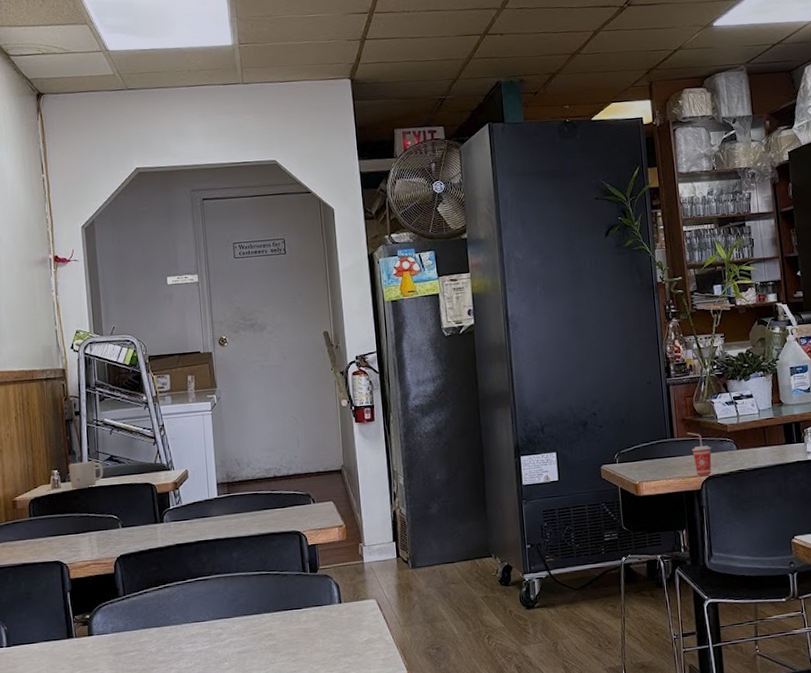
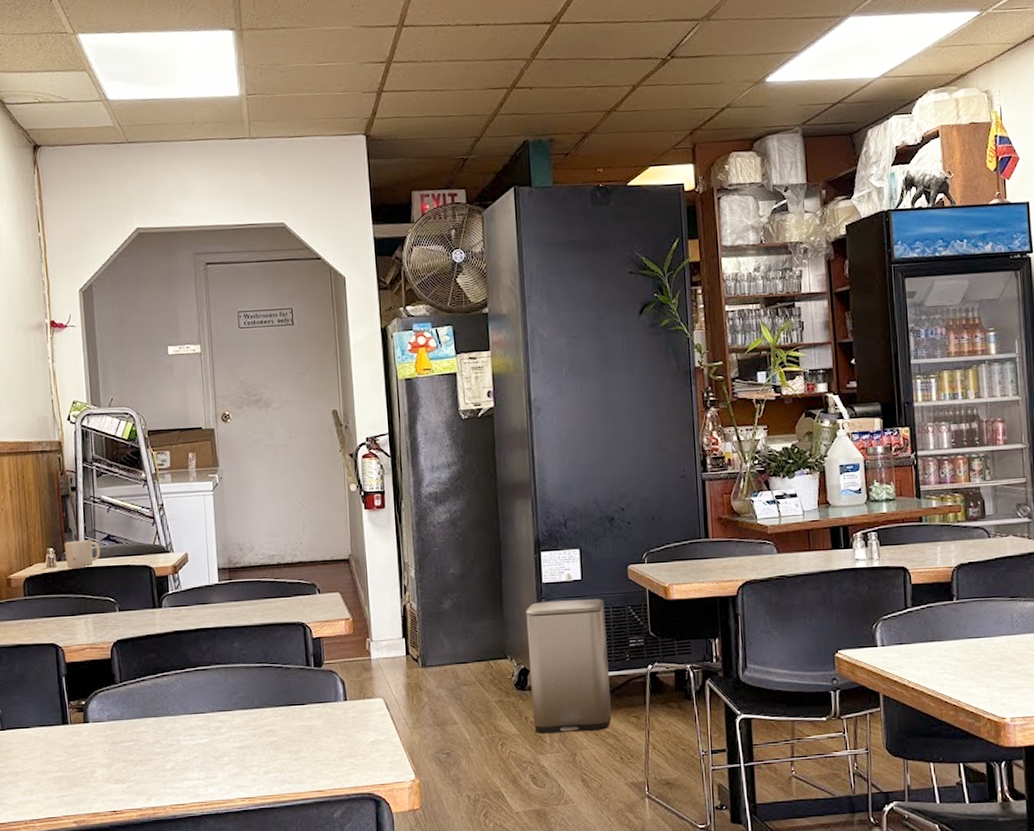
pedal bin: none [508,497,590,626] -> present [526,599,611,734]
beverage cup: present [686,432,712,476] -> none [722,532,750,581]

